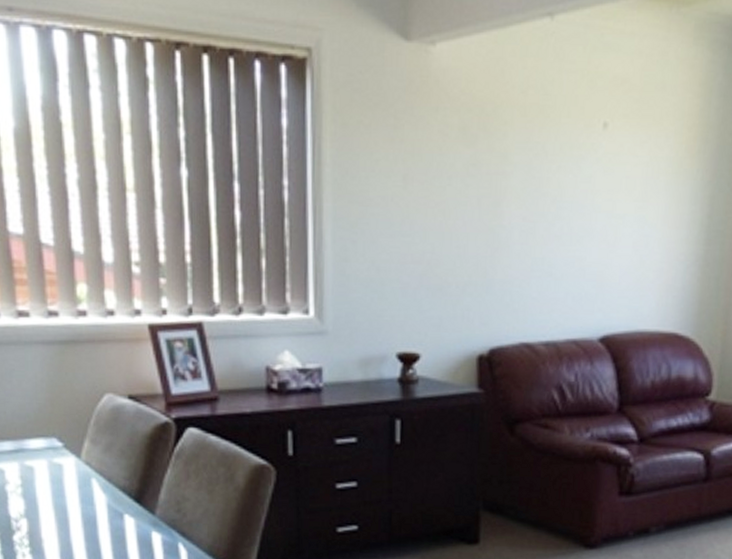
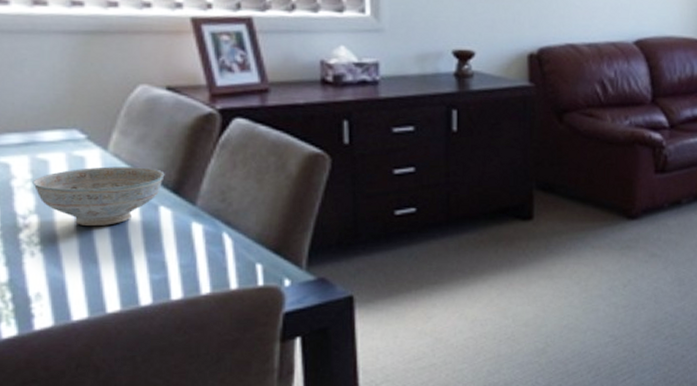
decorative bowl: none [22,474,128,531] -> present [32,166,165,225]

